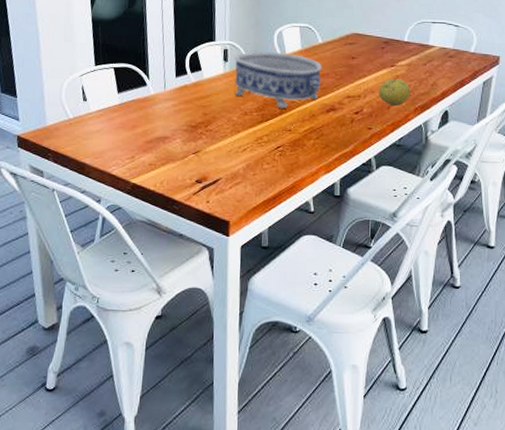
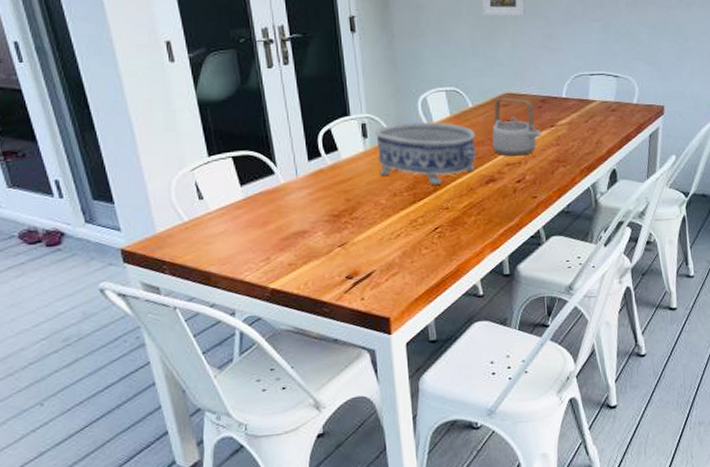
teapot: none [336,36,382,90] -> present [492,97,542,156]
fruit: present [378,78,411,107] -> none [539,139,575,171]

